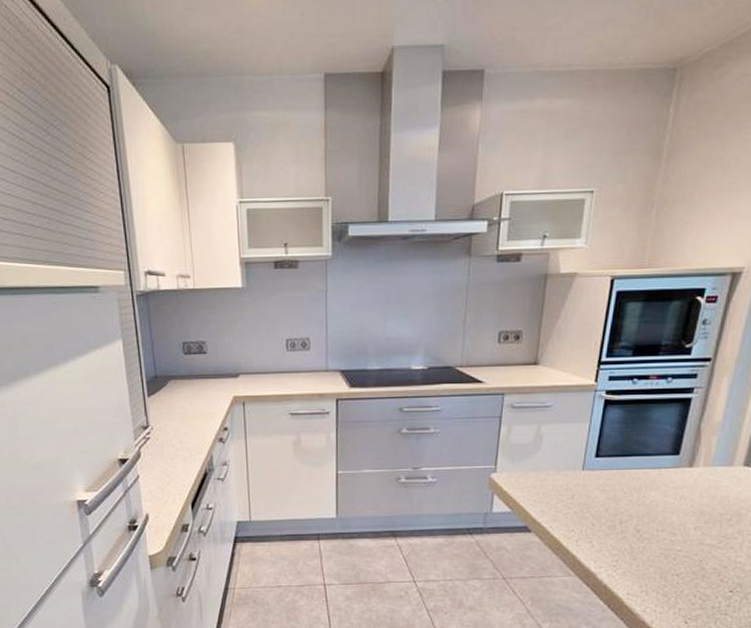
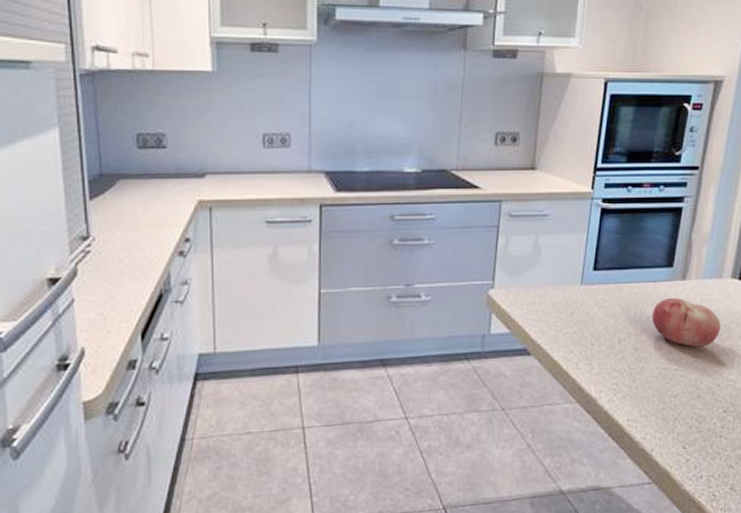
fruit: none [655,484,730,531] -> present [652,298,721,347]

